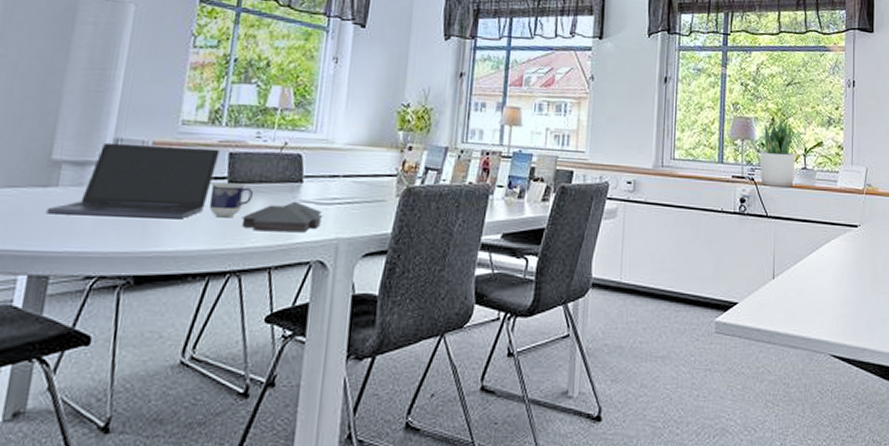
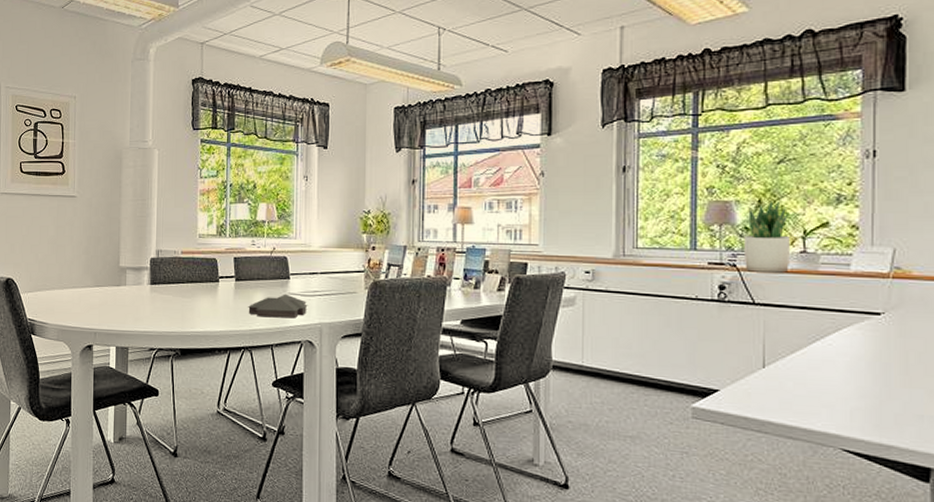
laptop: present [46,142,220,219] -> none [121,253,227,308]
cup: present [209,182,253,218] -> none [224,280,254,307]

